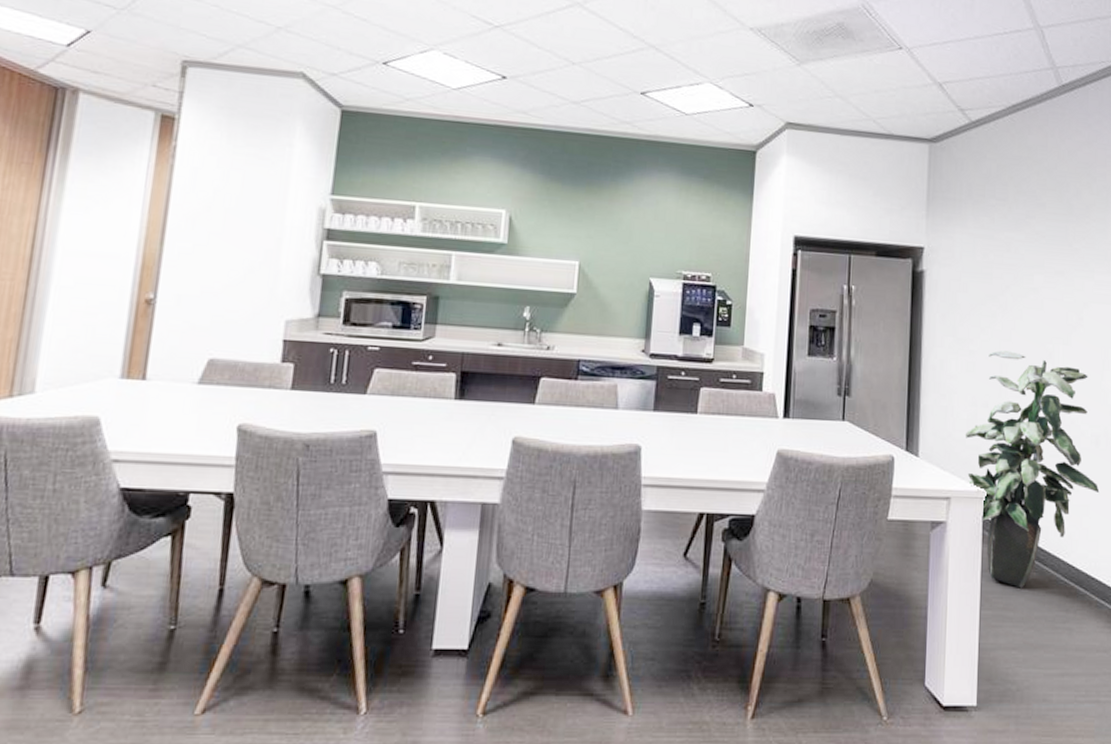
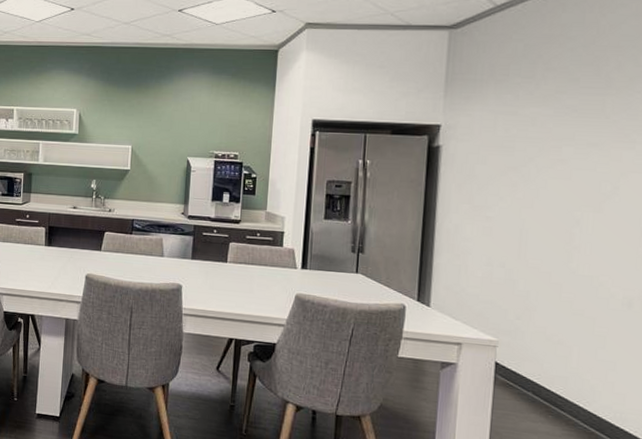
indoor plant: present [965,350,1100,588] -> none [479,217,630,428]

